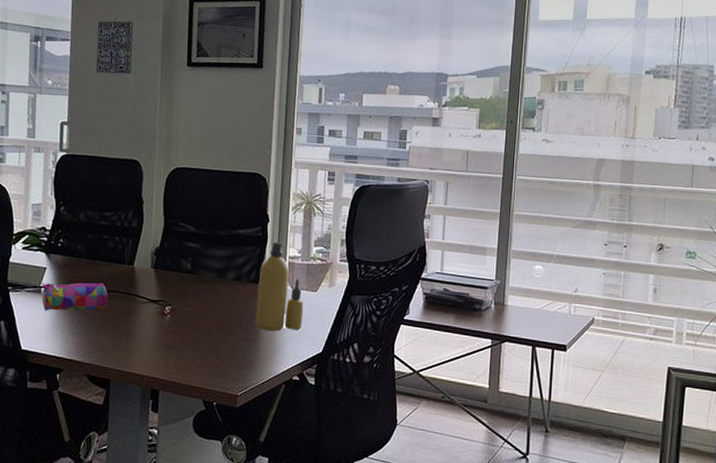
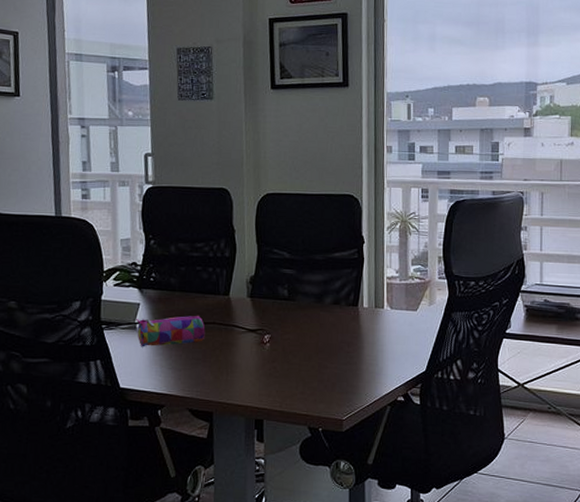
bottle: present [255,242,304,331] -> none [356,263,405,353]

